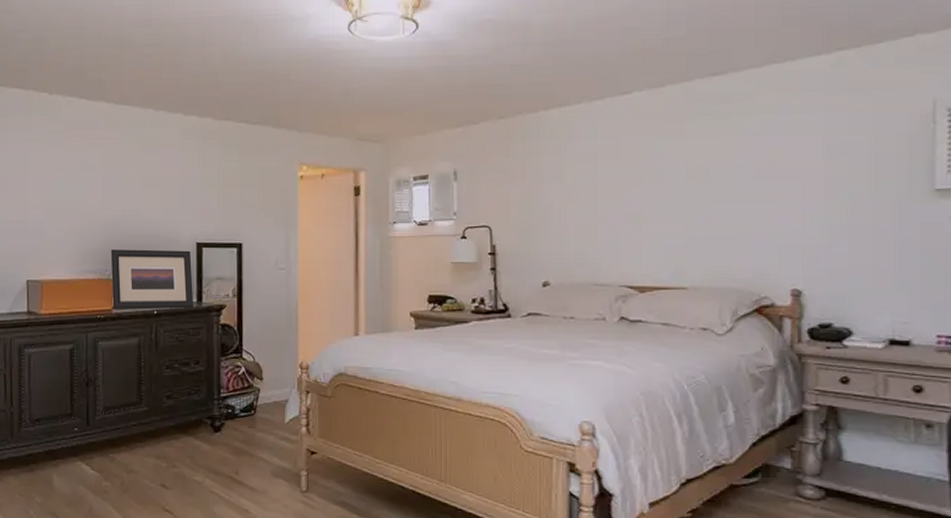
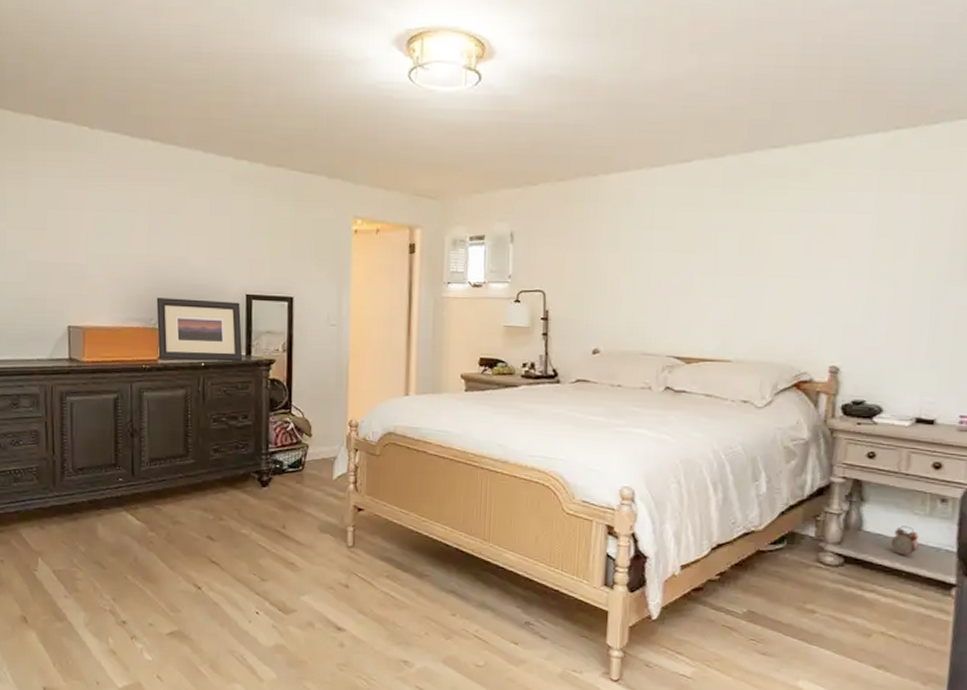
alarm clock: none [876,454,906,488] -> present [891,525,919,557]

